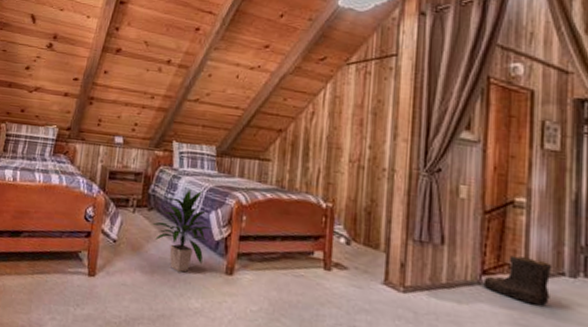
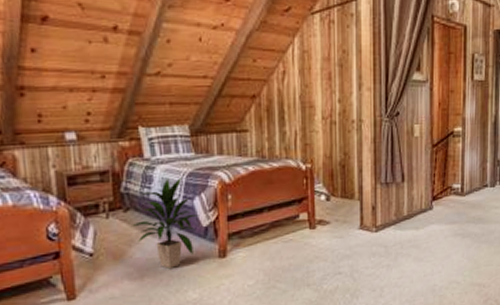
boots: present [481,255,553,306] -> none [432,178,480,216]

